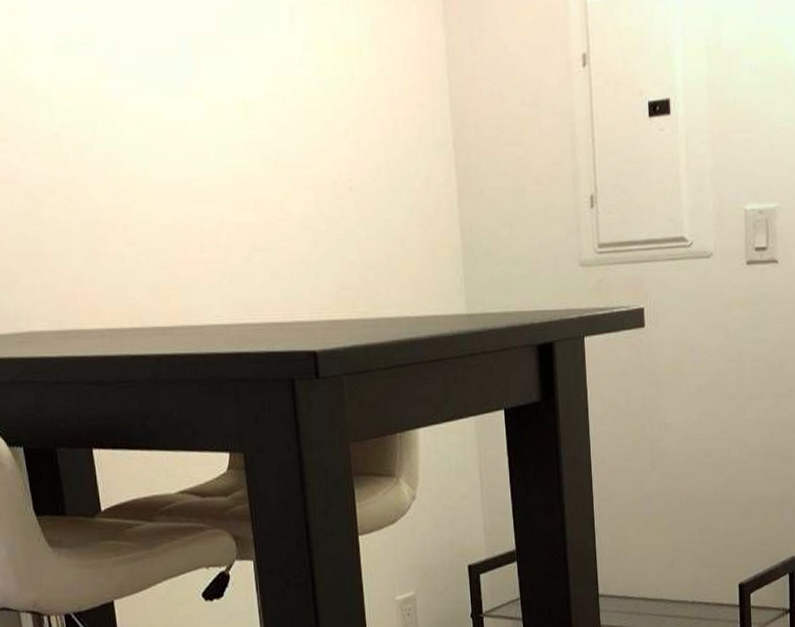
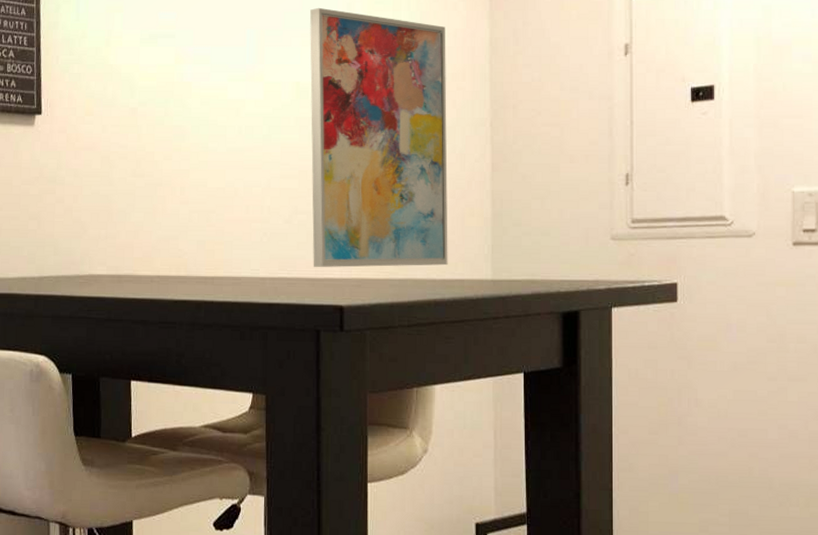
wall art: none [249,9,421,311] -> present [310,7,448,268]

